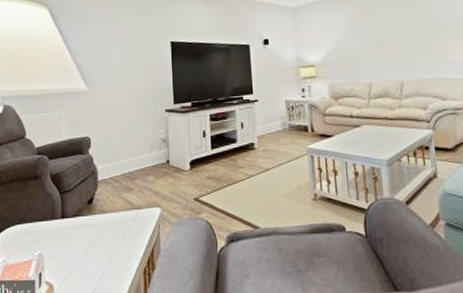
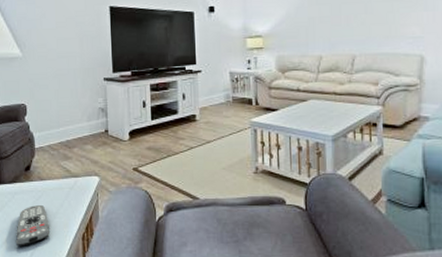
remote control: none [77,239,111,283] -> present [16,205,50,246]

